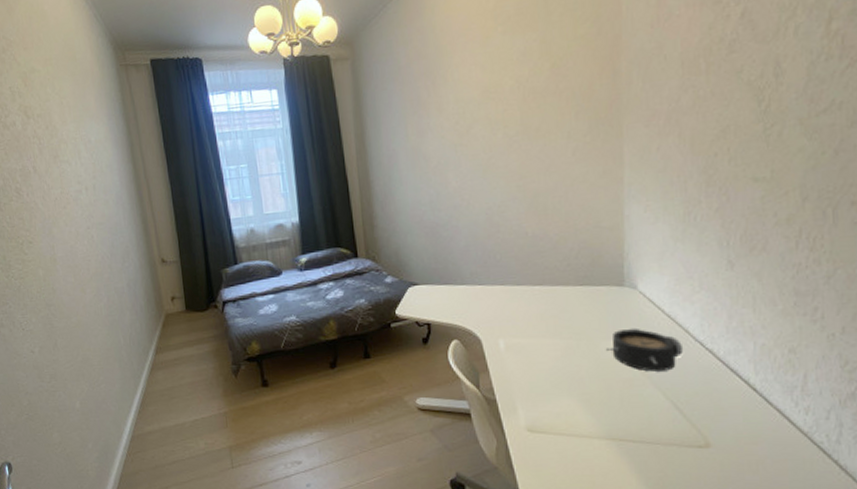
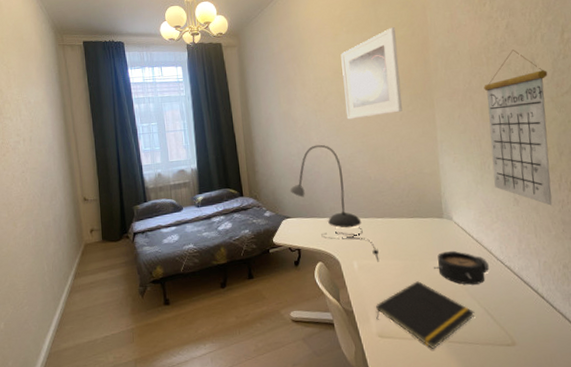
desk lamp: none [418,190,534,341] -> present [289,144,380,262]
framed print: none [493,23,577,156] -> present [340,27,403,120]
notepad: none [526,365,658,448] -> present [376,281,475,349]
calendar: none [698,49,799,271] -> present [484,49,552,206]

